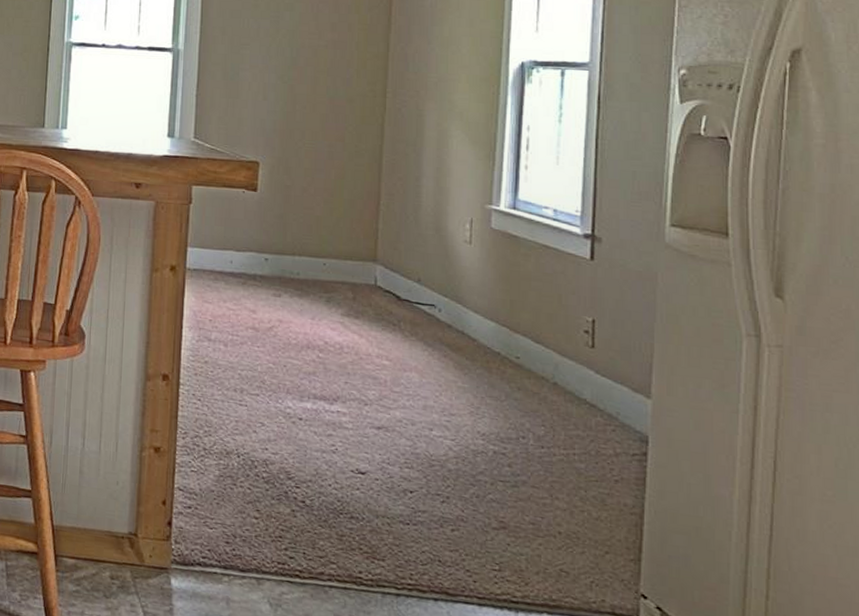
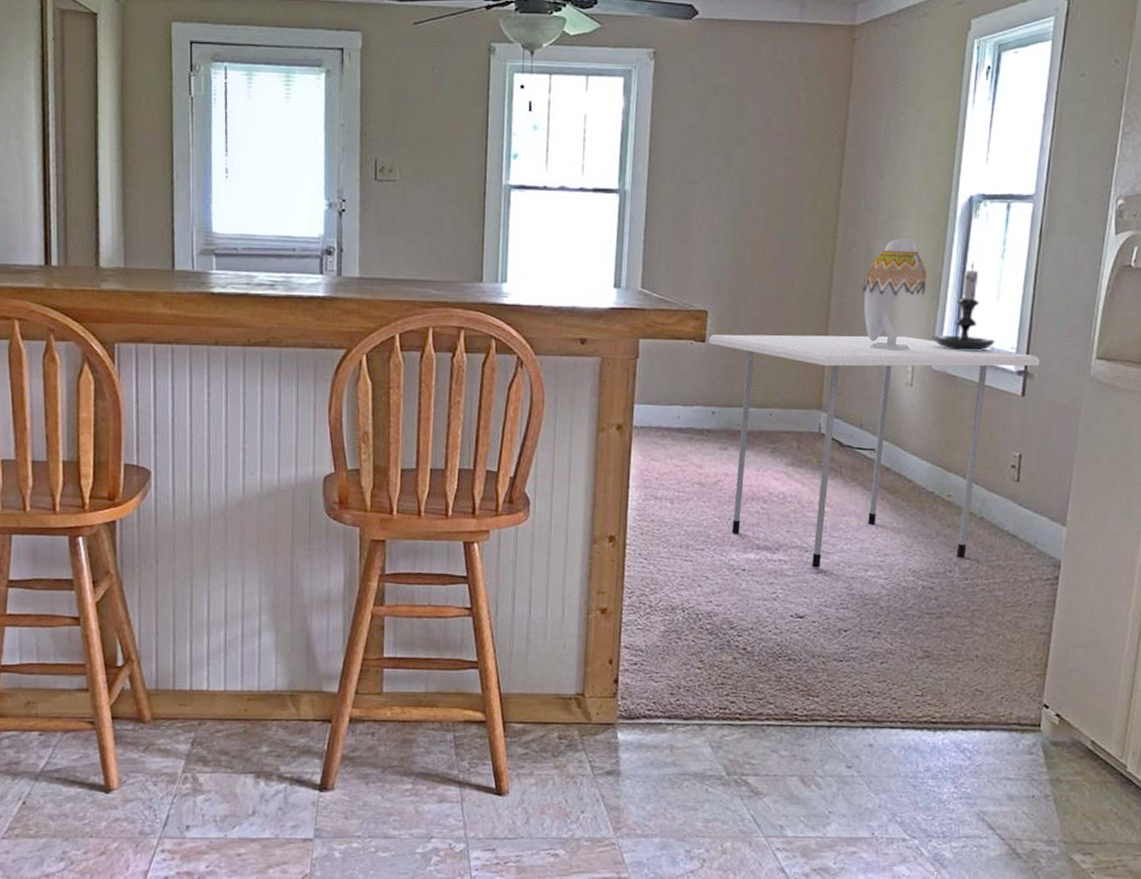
dining table: none [261,184,608,425] -> present [709,334,1040,568]
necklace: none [415,100,481,209] -> present [863,238,927,352]
candle holder: none [489,127,557,213] -> present [931,264,995,352]

